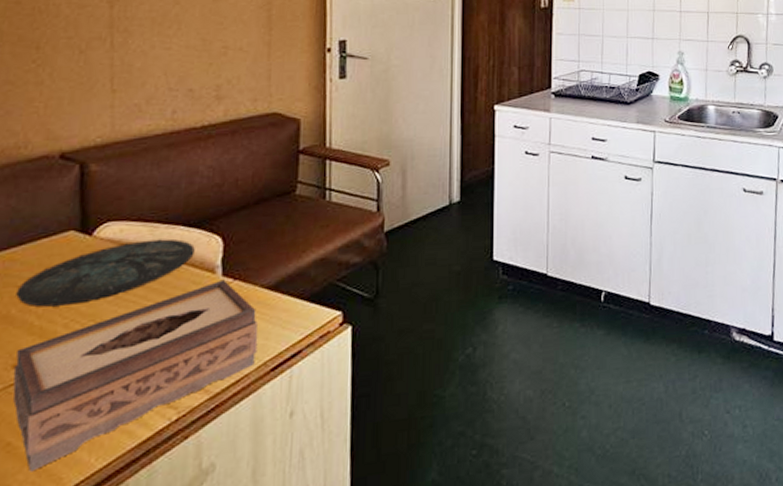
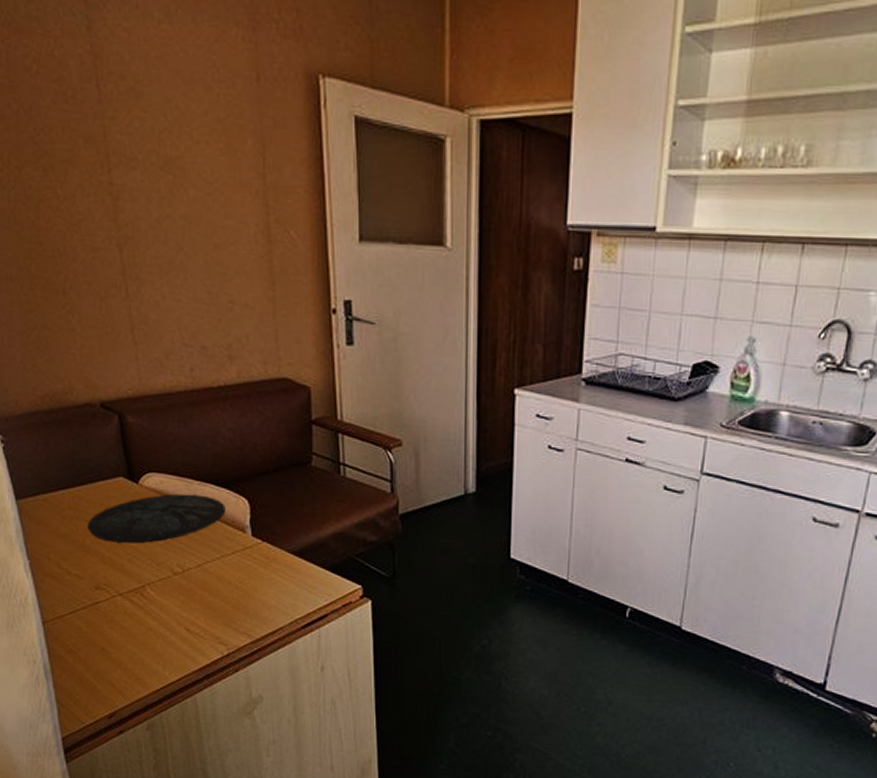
tissue box: present [12,279,258,472] -> none [96,539,289,674]

